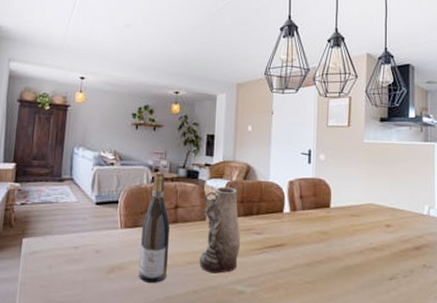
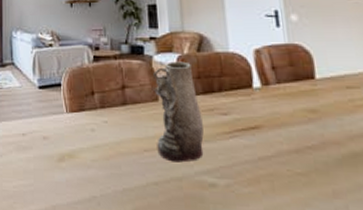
wine bottle: present [139,171,171,283] -> none [89,49,122,173]

